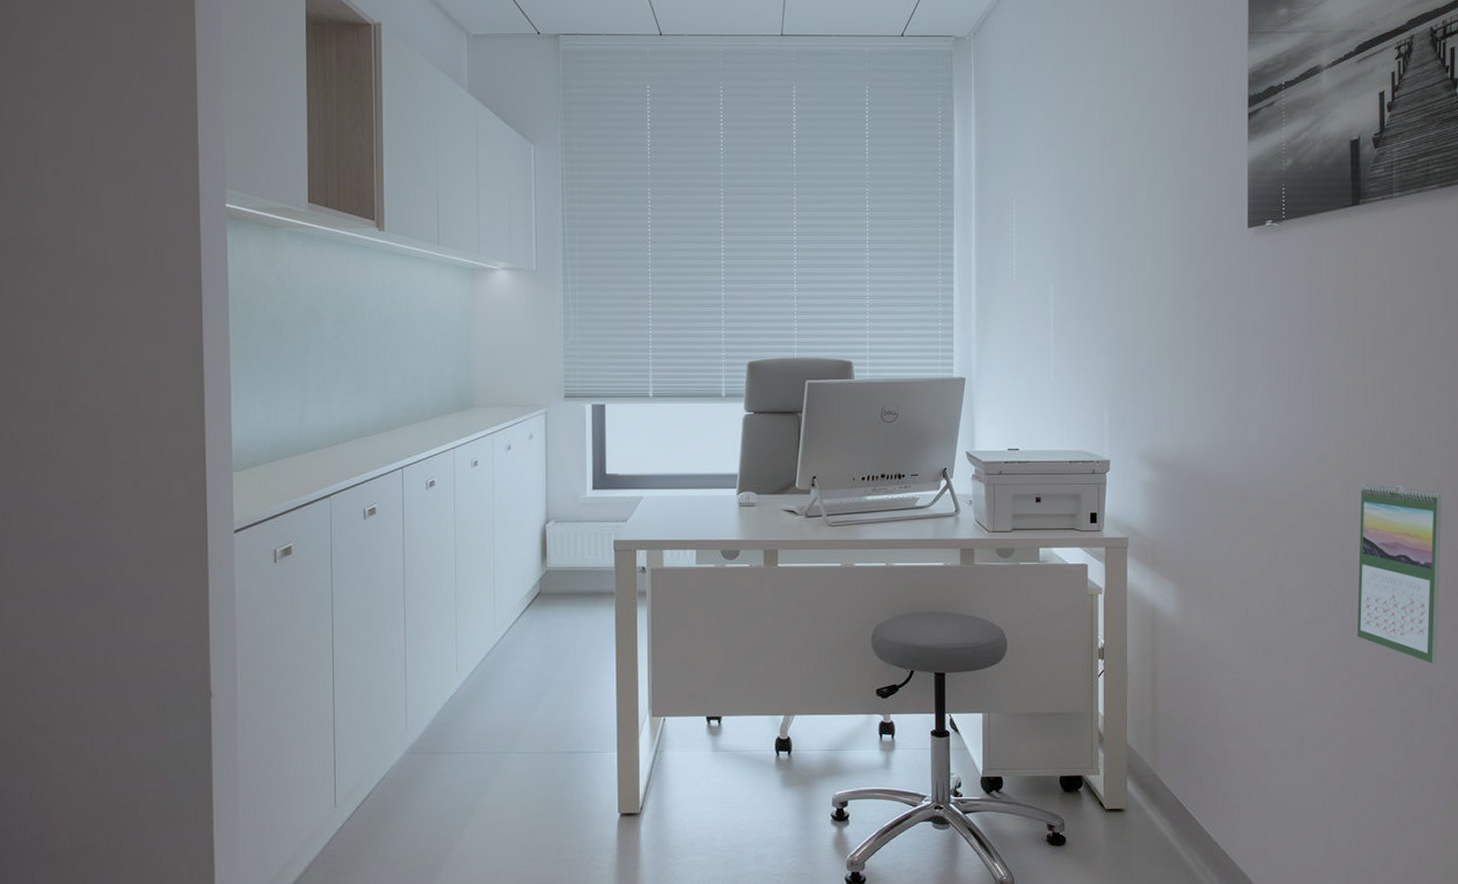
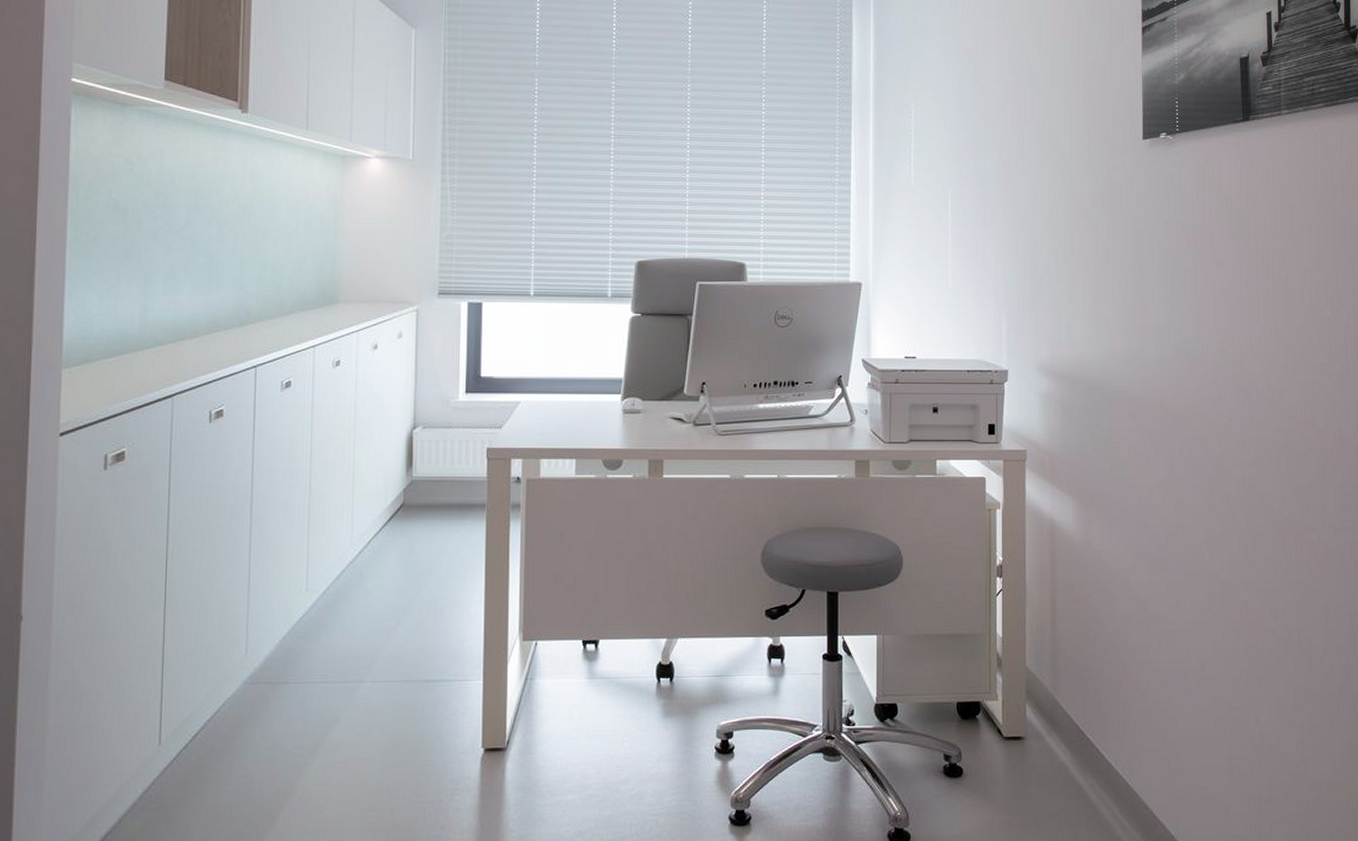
calendar: present [1357,484,1441,664] -> none [1255,398,1335,582]

